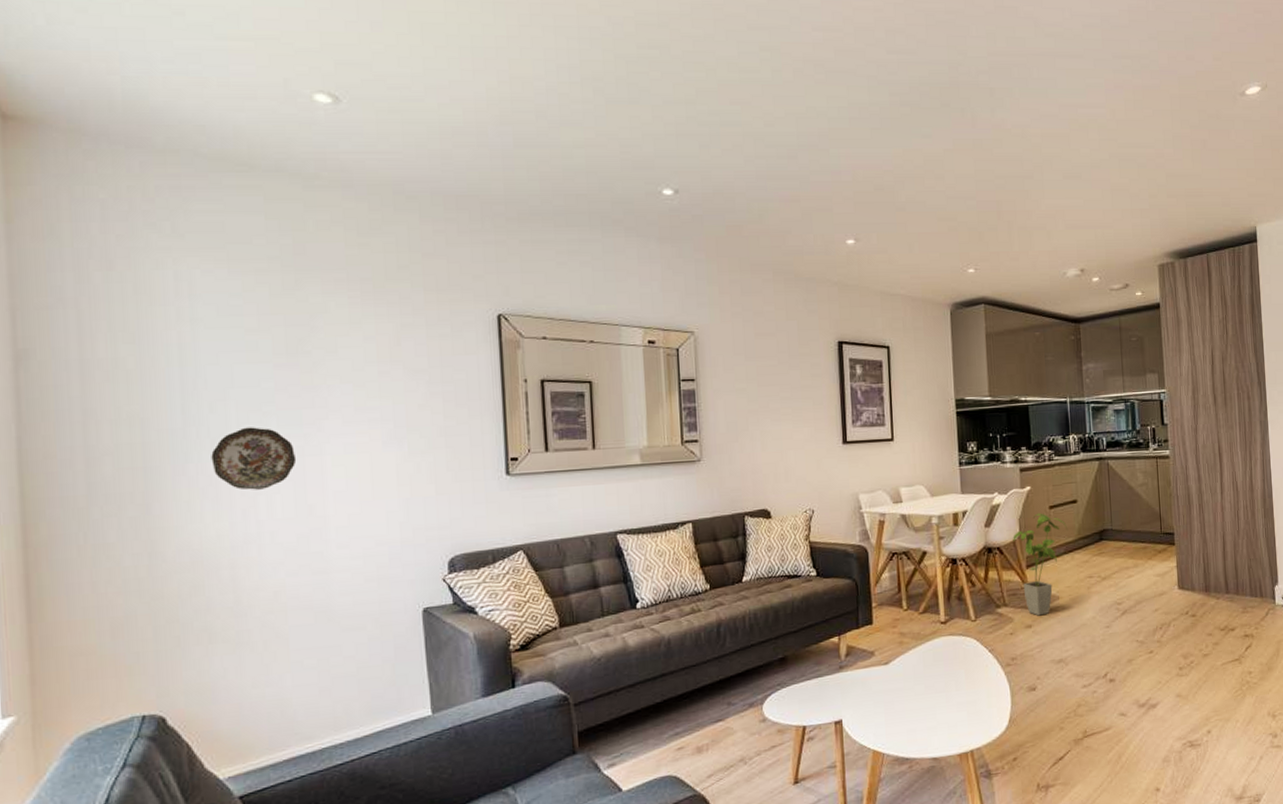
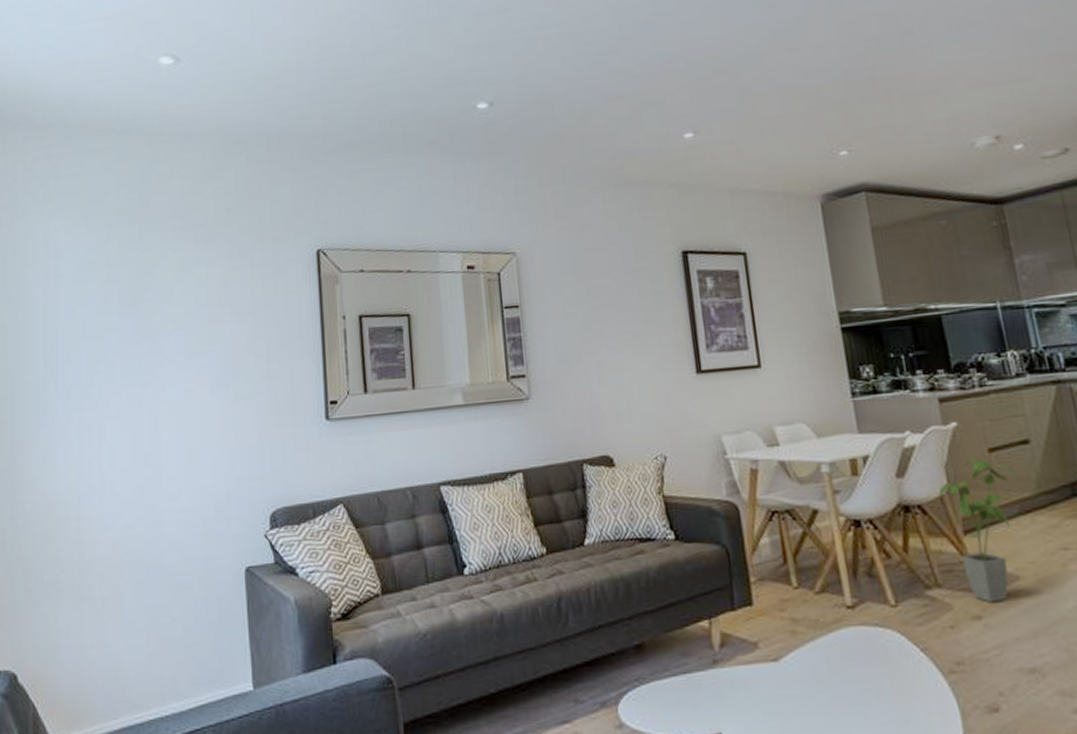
decorative plate: present [211,427,297,490] -> none [65,376,136,440]

